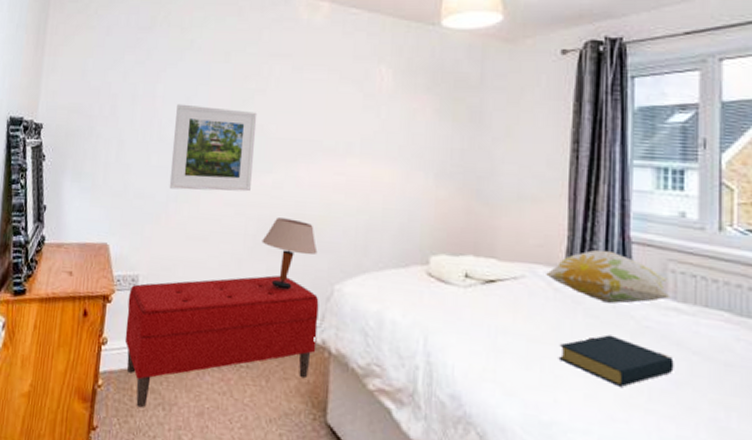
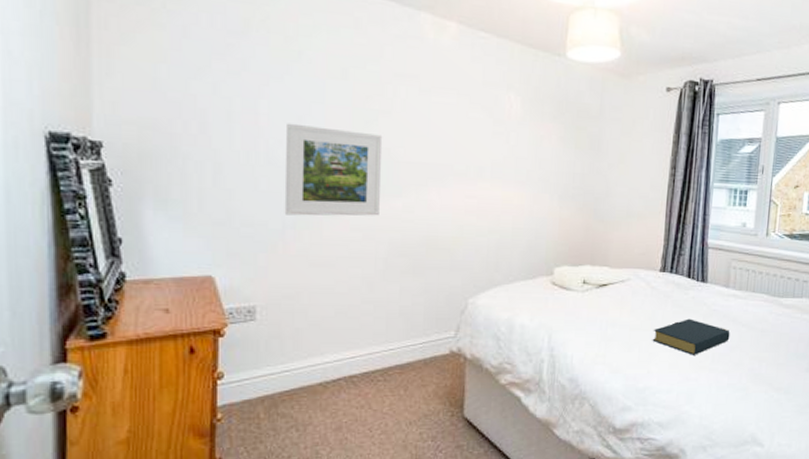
bench: present [124,275,319,407] -> none [245,295,454,432]
table lamp: present [261,218,318,289] -> none [394,240,451,306]
decorative pillow: present [546,250,671,304] -> none [646,254,732,295]

